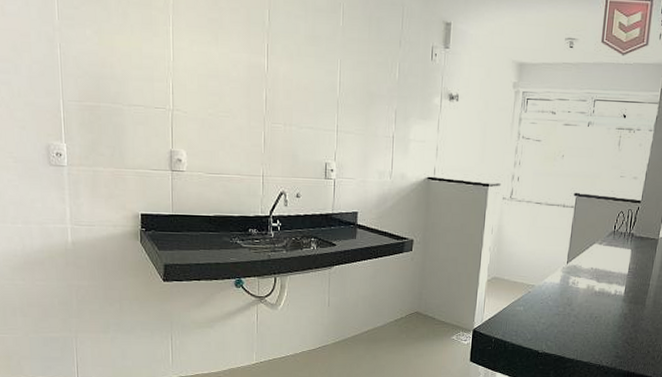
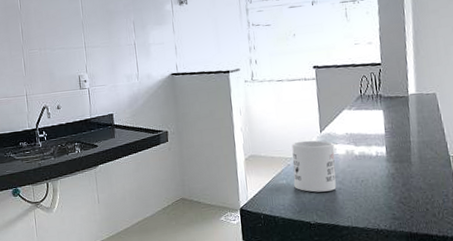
mug: none [530,269,577,323] -> present [291,140,337,193]

